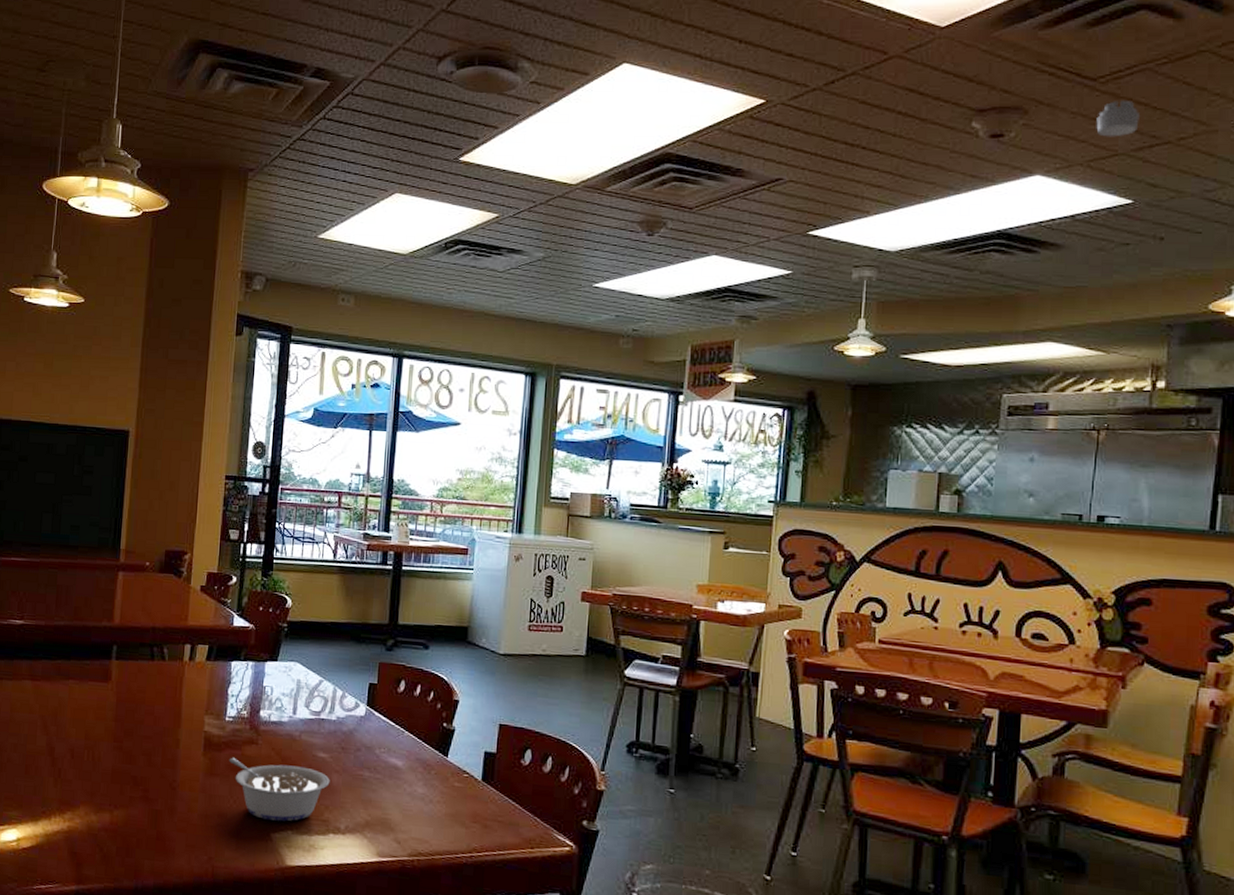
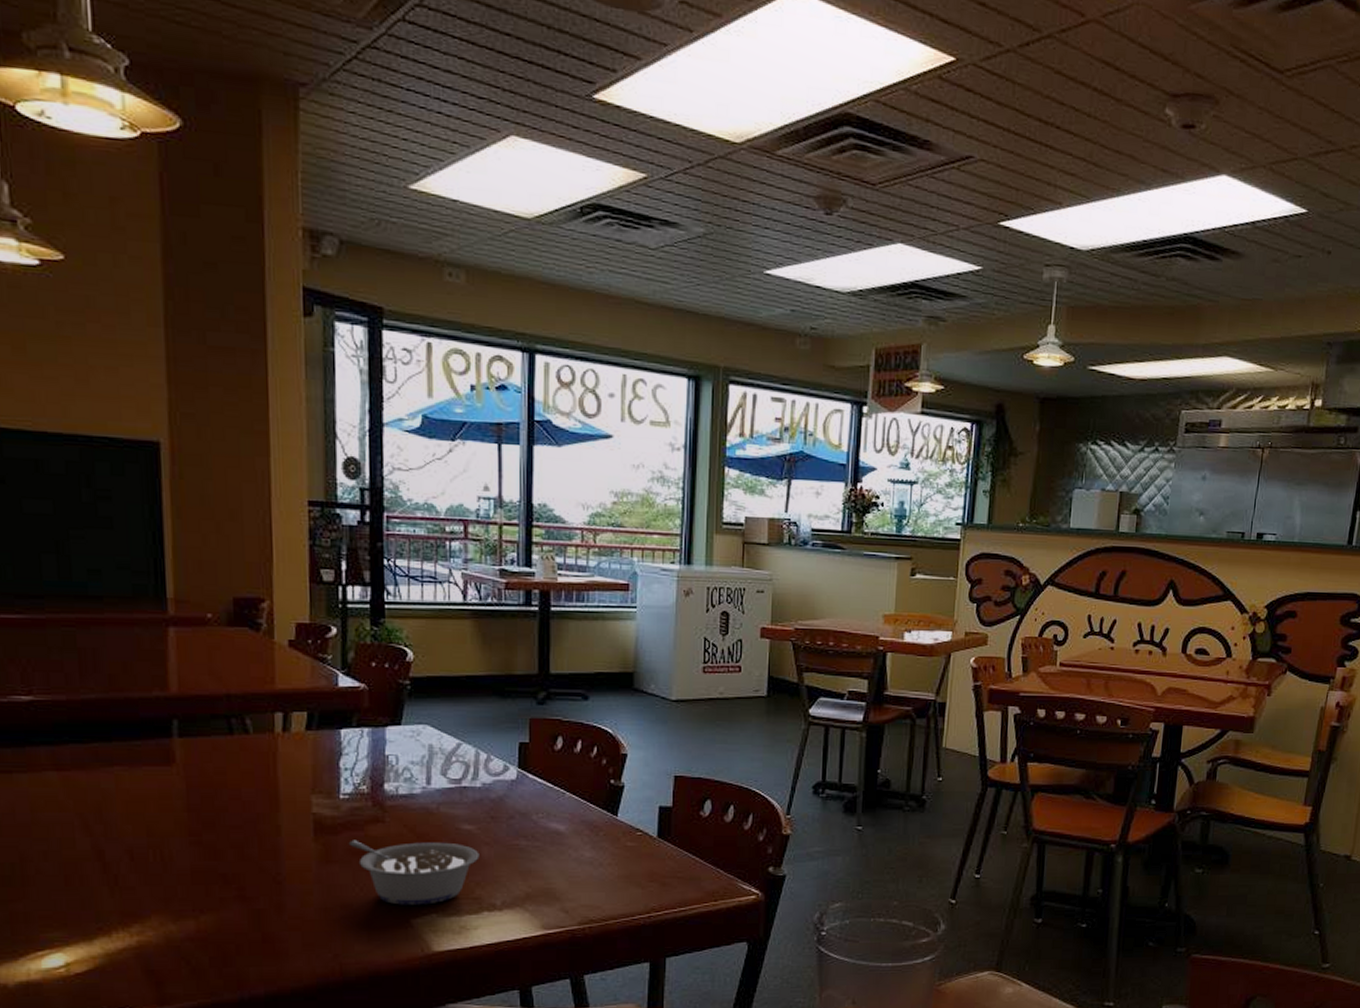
smoke detector: present [1096,100,1140,137] -> none [1280,98,1319,139]

